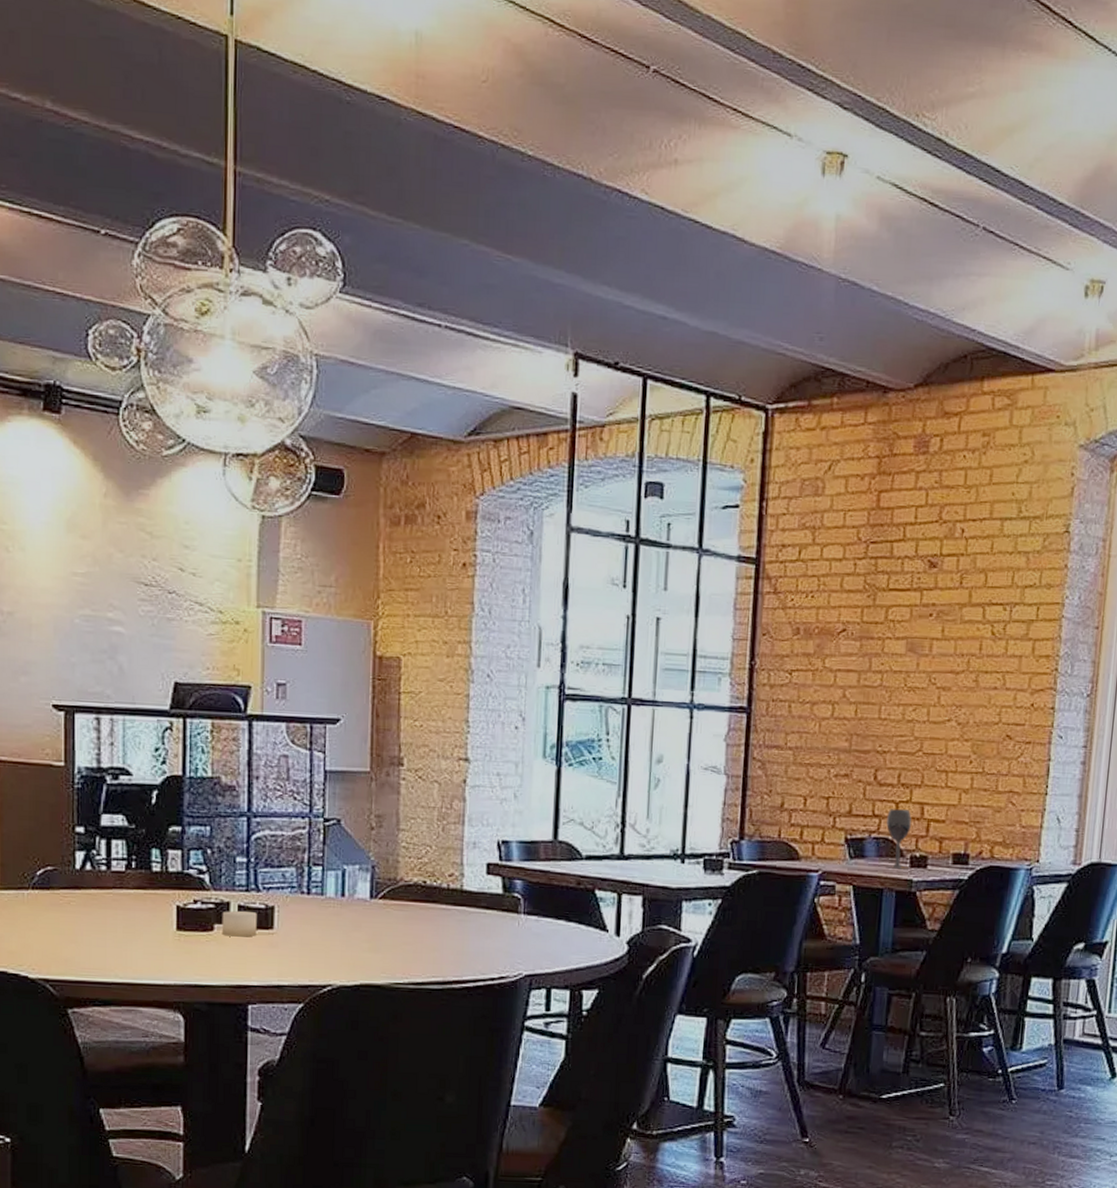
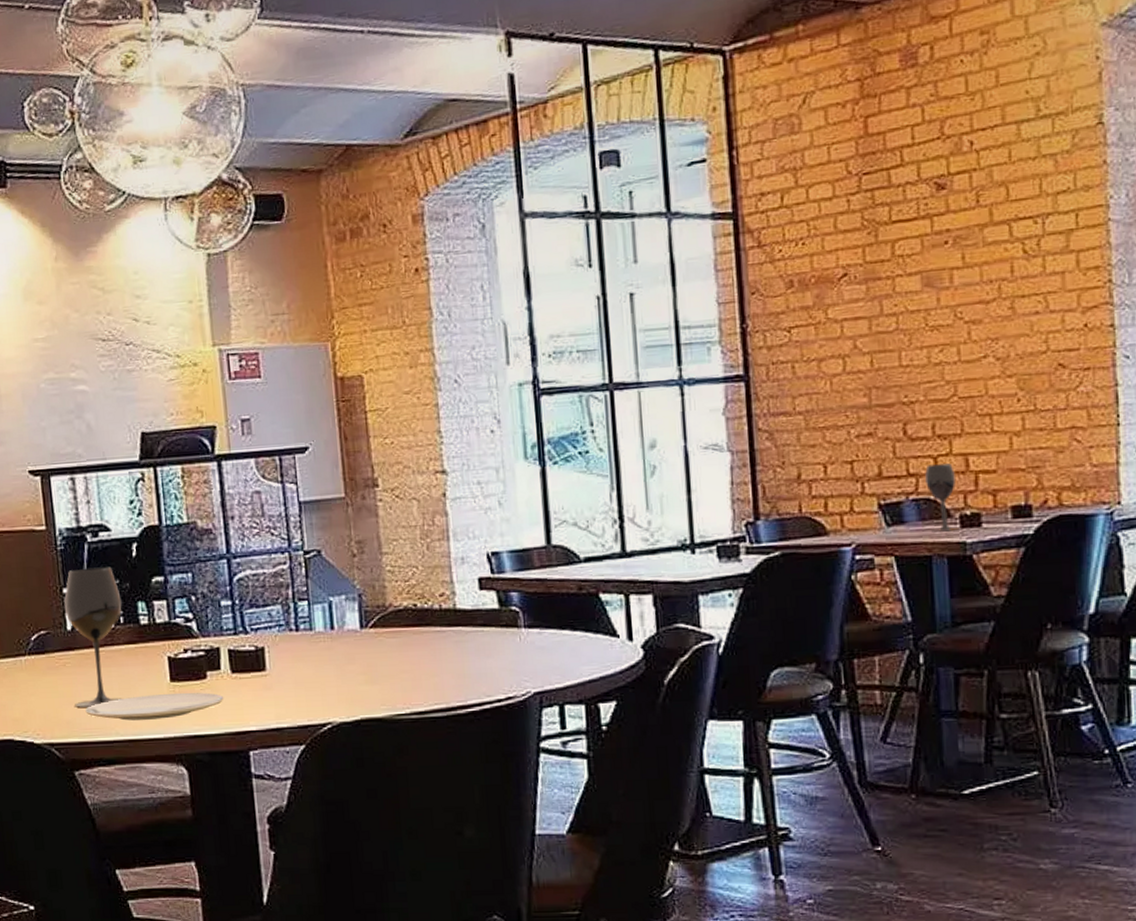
wineglass: none [75,809,135,947] -> present [64,566,123,708]
plate: none [86,941,229,966] -> present [85,692,224,721]
candle: present [222,910,257,937] -> none [213,654,250,683]

